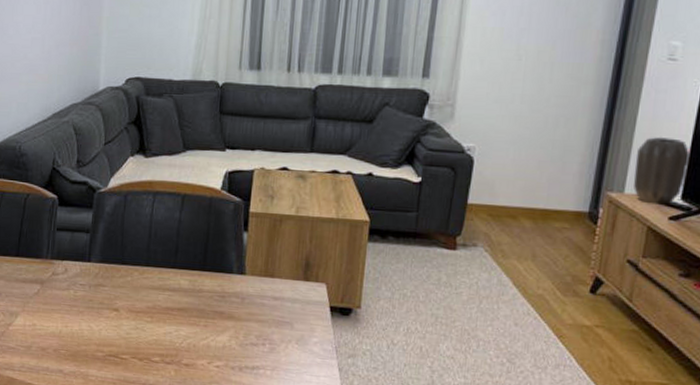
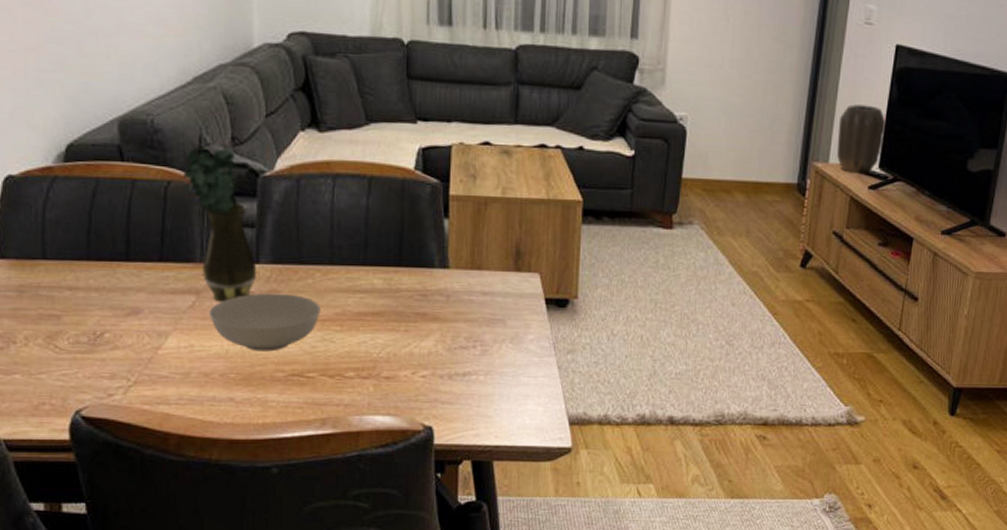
vase: none [38,163,89,292] -> present [182,141,257,302]
bowl: none [48,286,136,335] -> present [208,293,321,352]

